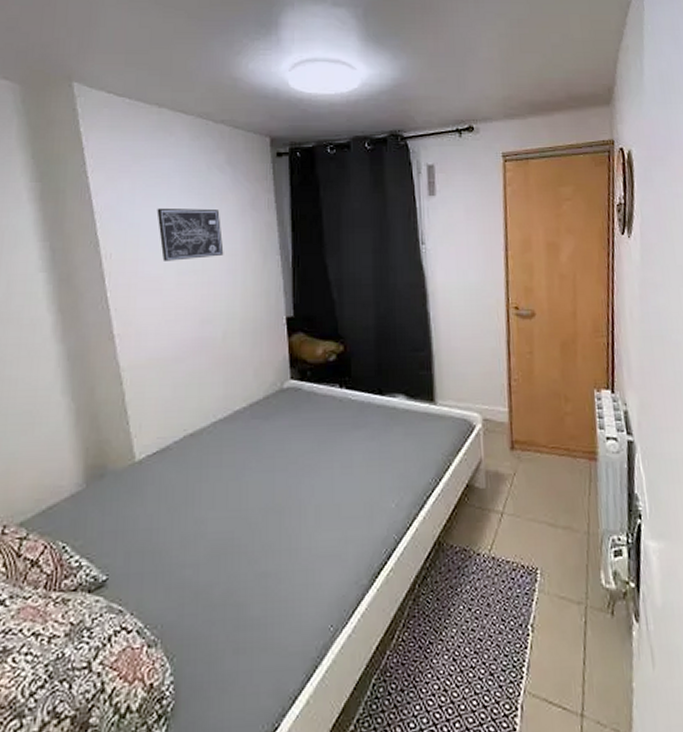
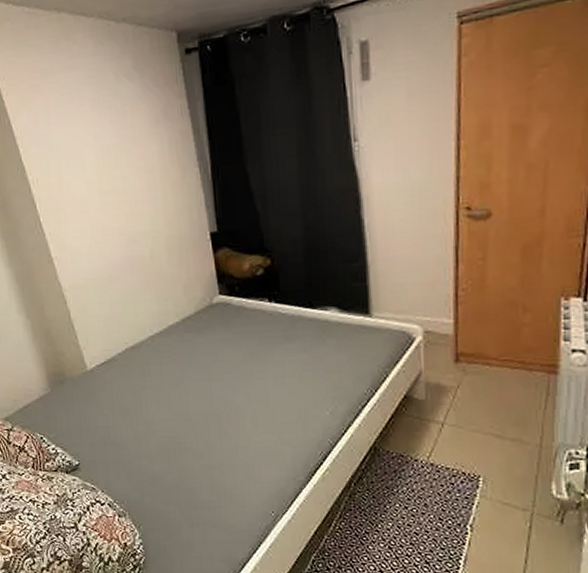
wall art: present [157,207,224,261] -> none [72,122,142,183]

